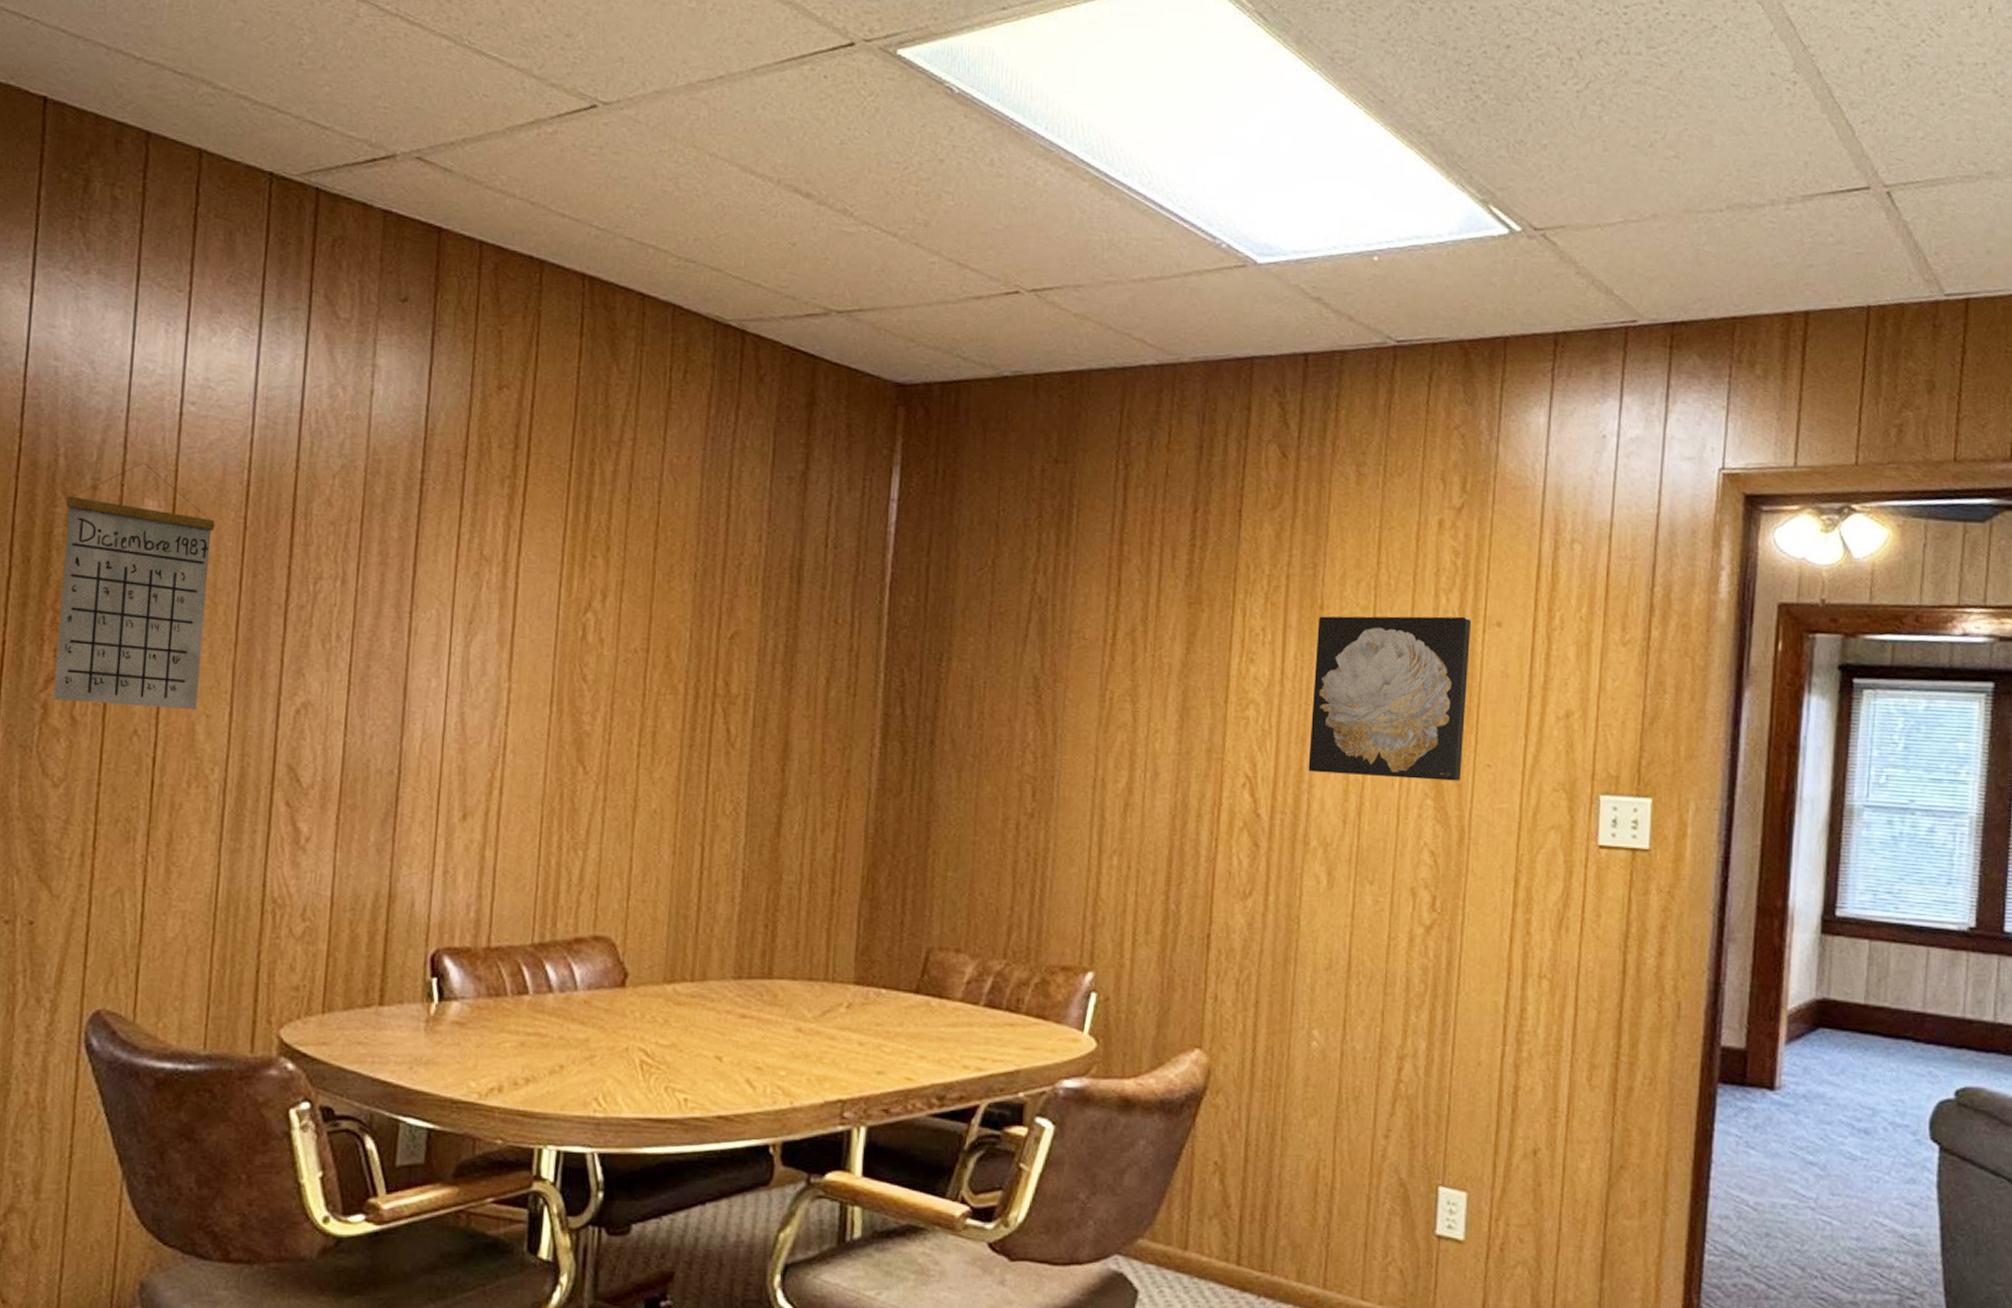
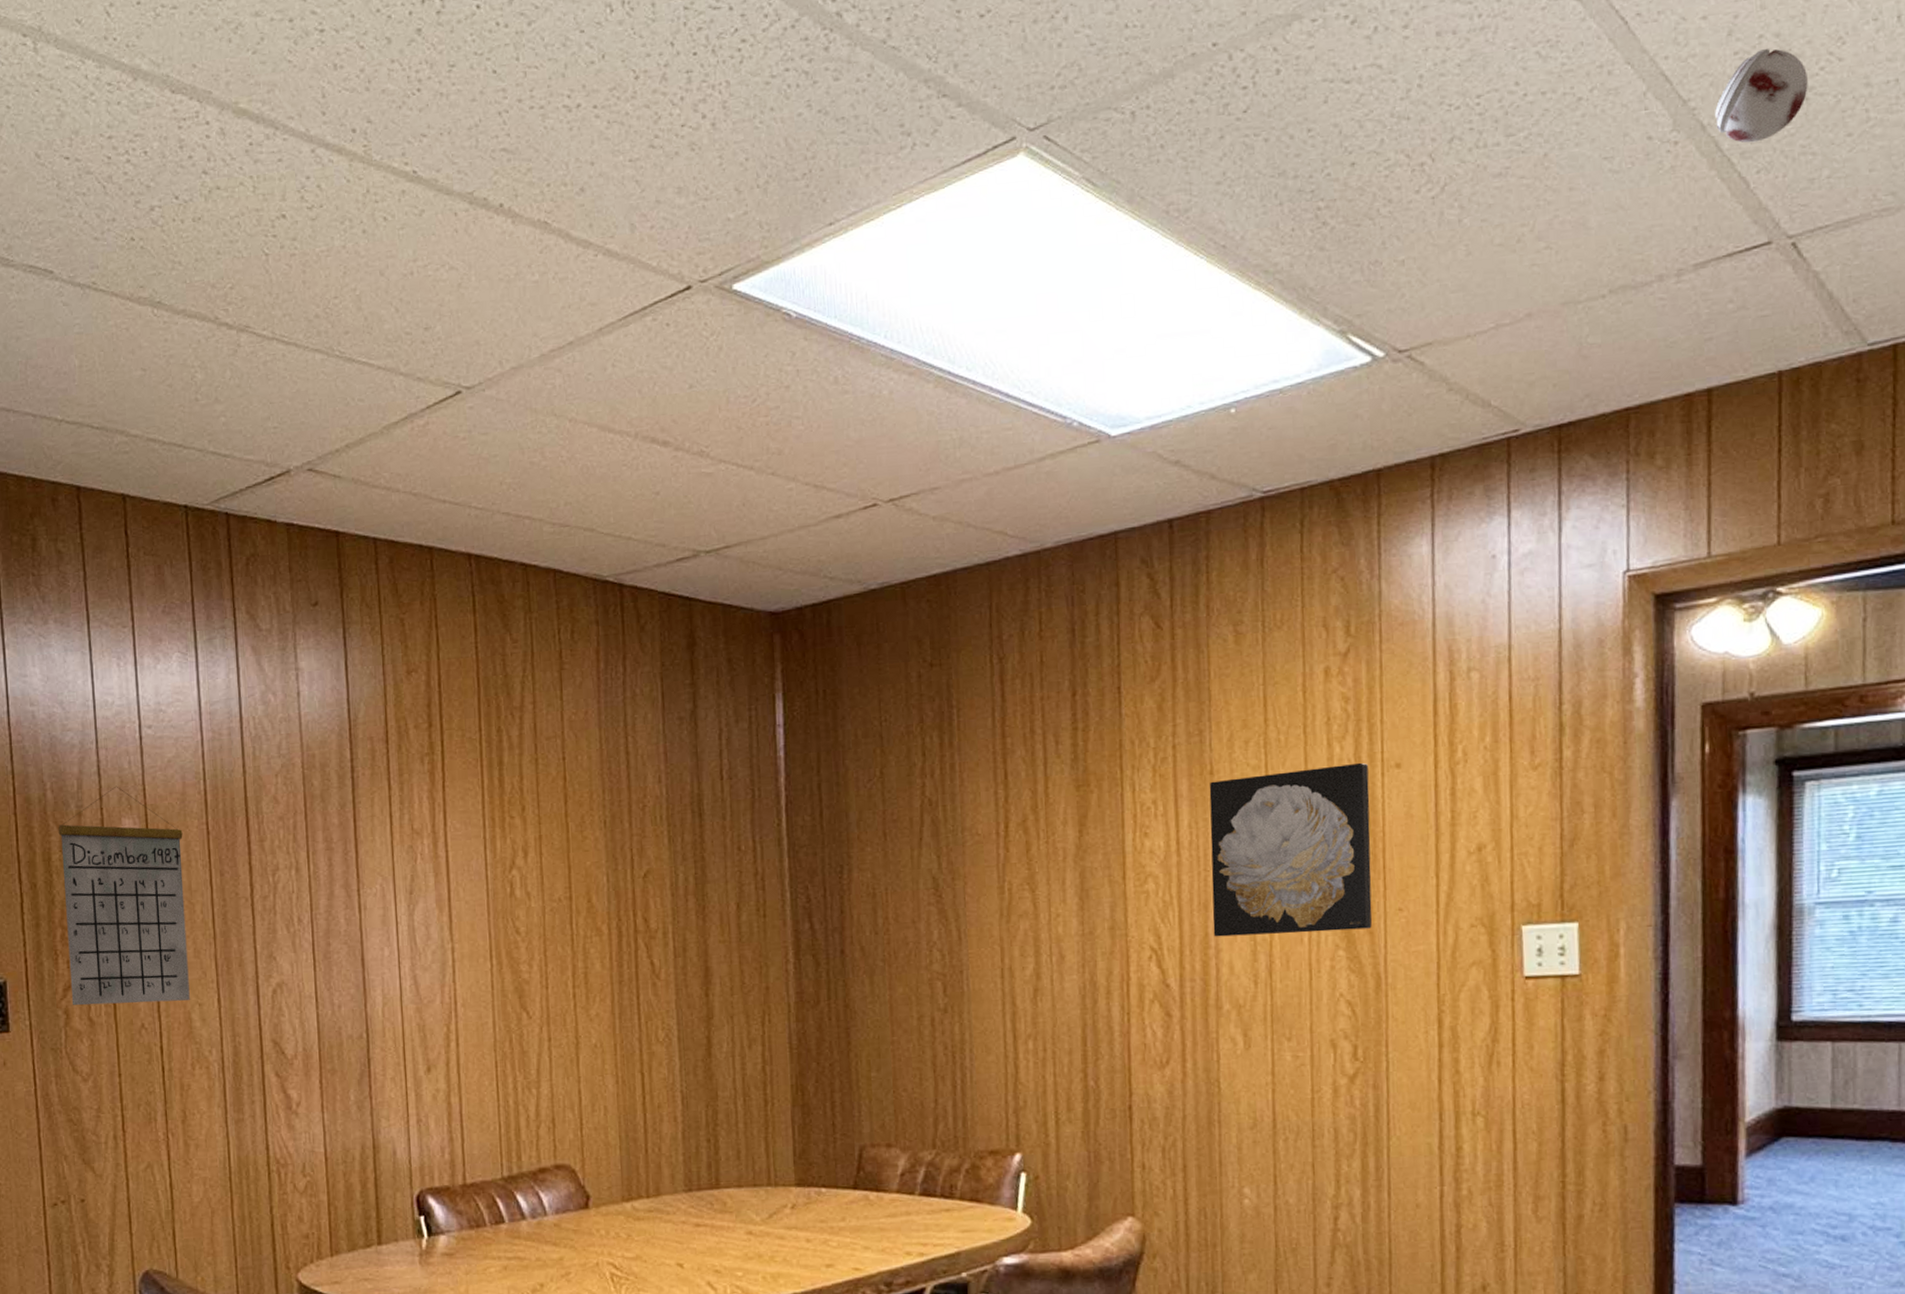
smoke detector: none [1830,14,1911,96] -> present [1715,49,1808,143]

